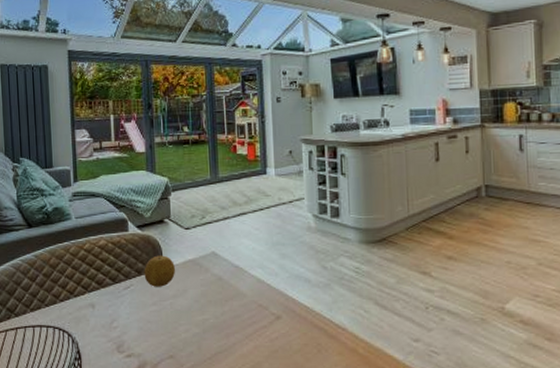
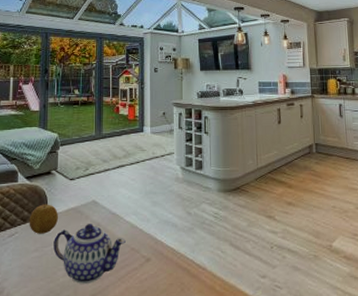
teapot: none [172,277,252,340] -> present [53,224,126,284]

